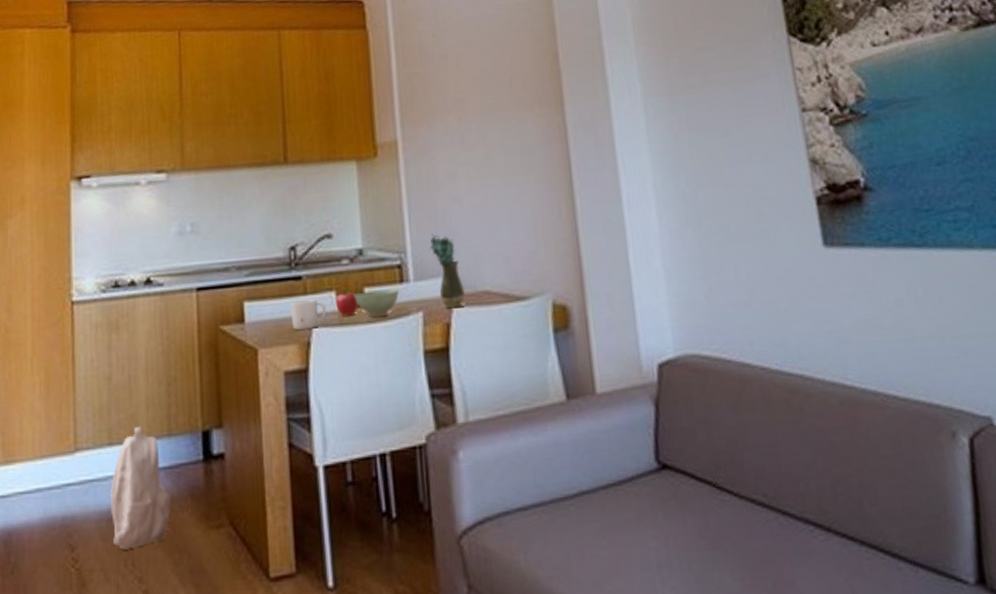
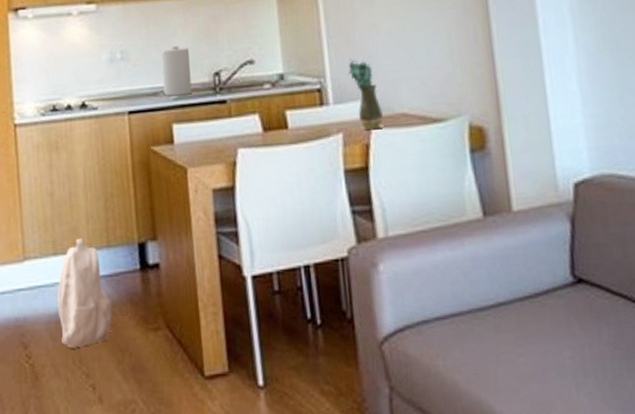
paper towel holder: none [234,218,266,272] -> present [161,46,192,97]
mug: present [289,298,327,331] -> none [215,121,251,151]
fruit: present [336,290,358,317] -> none [259,113,281,138]
bowl: present [355,289,399,318] -> none [277,112,320,139]

